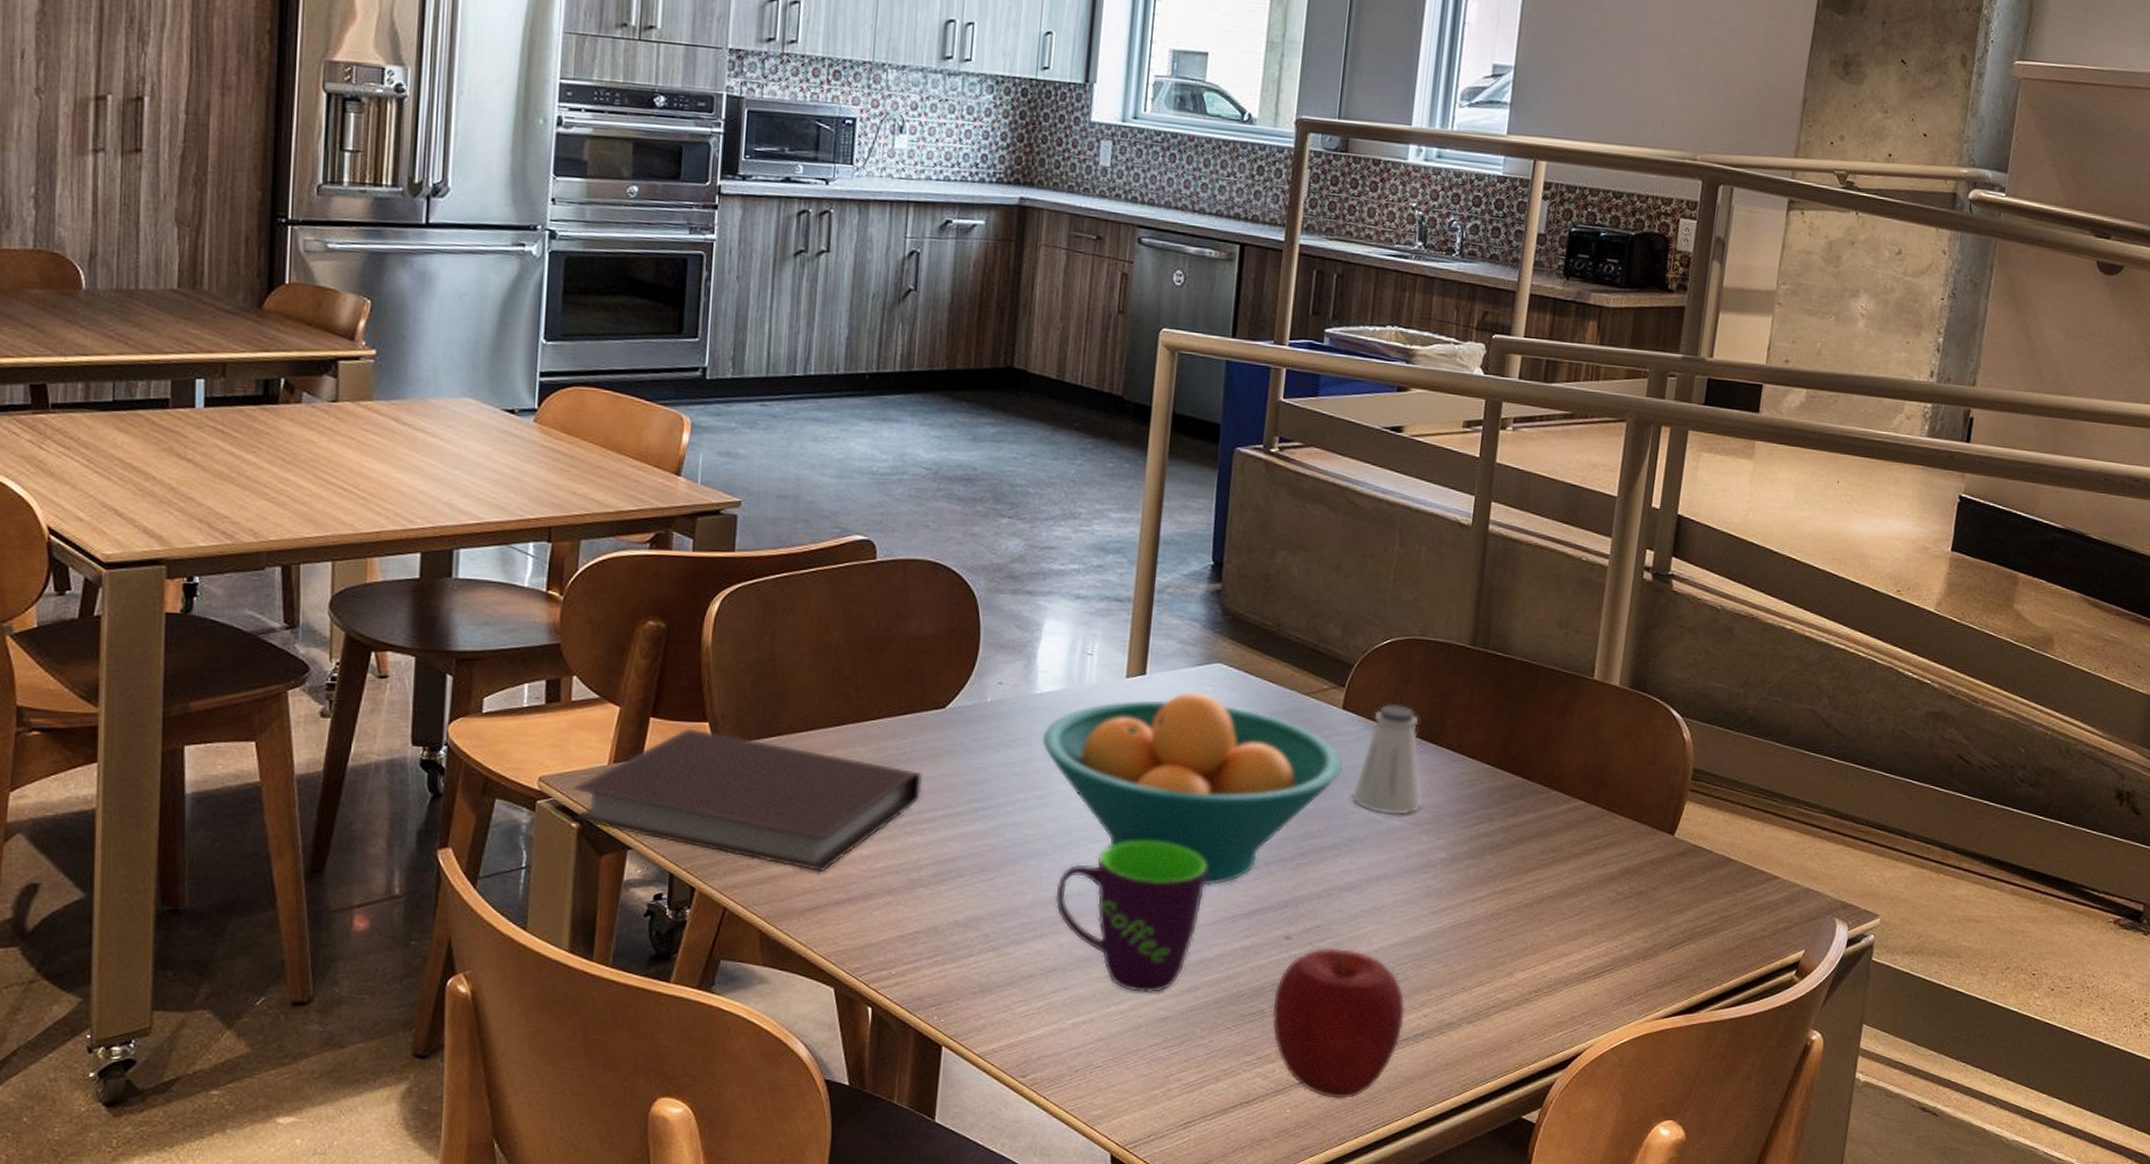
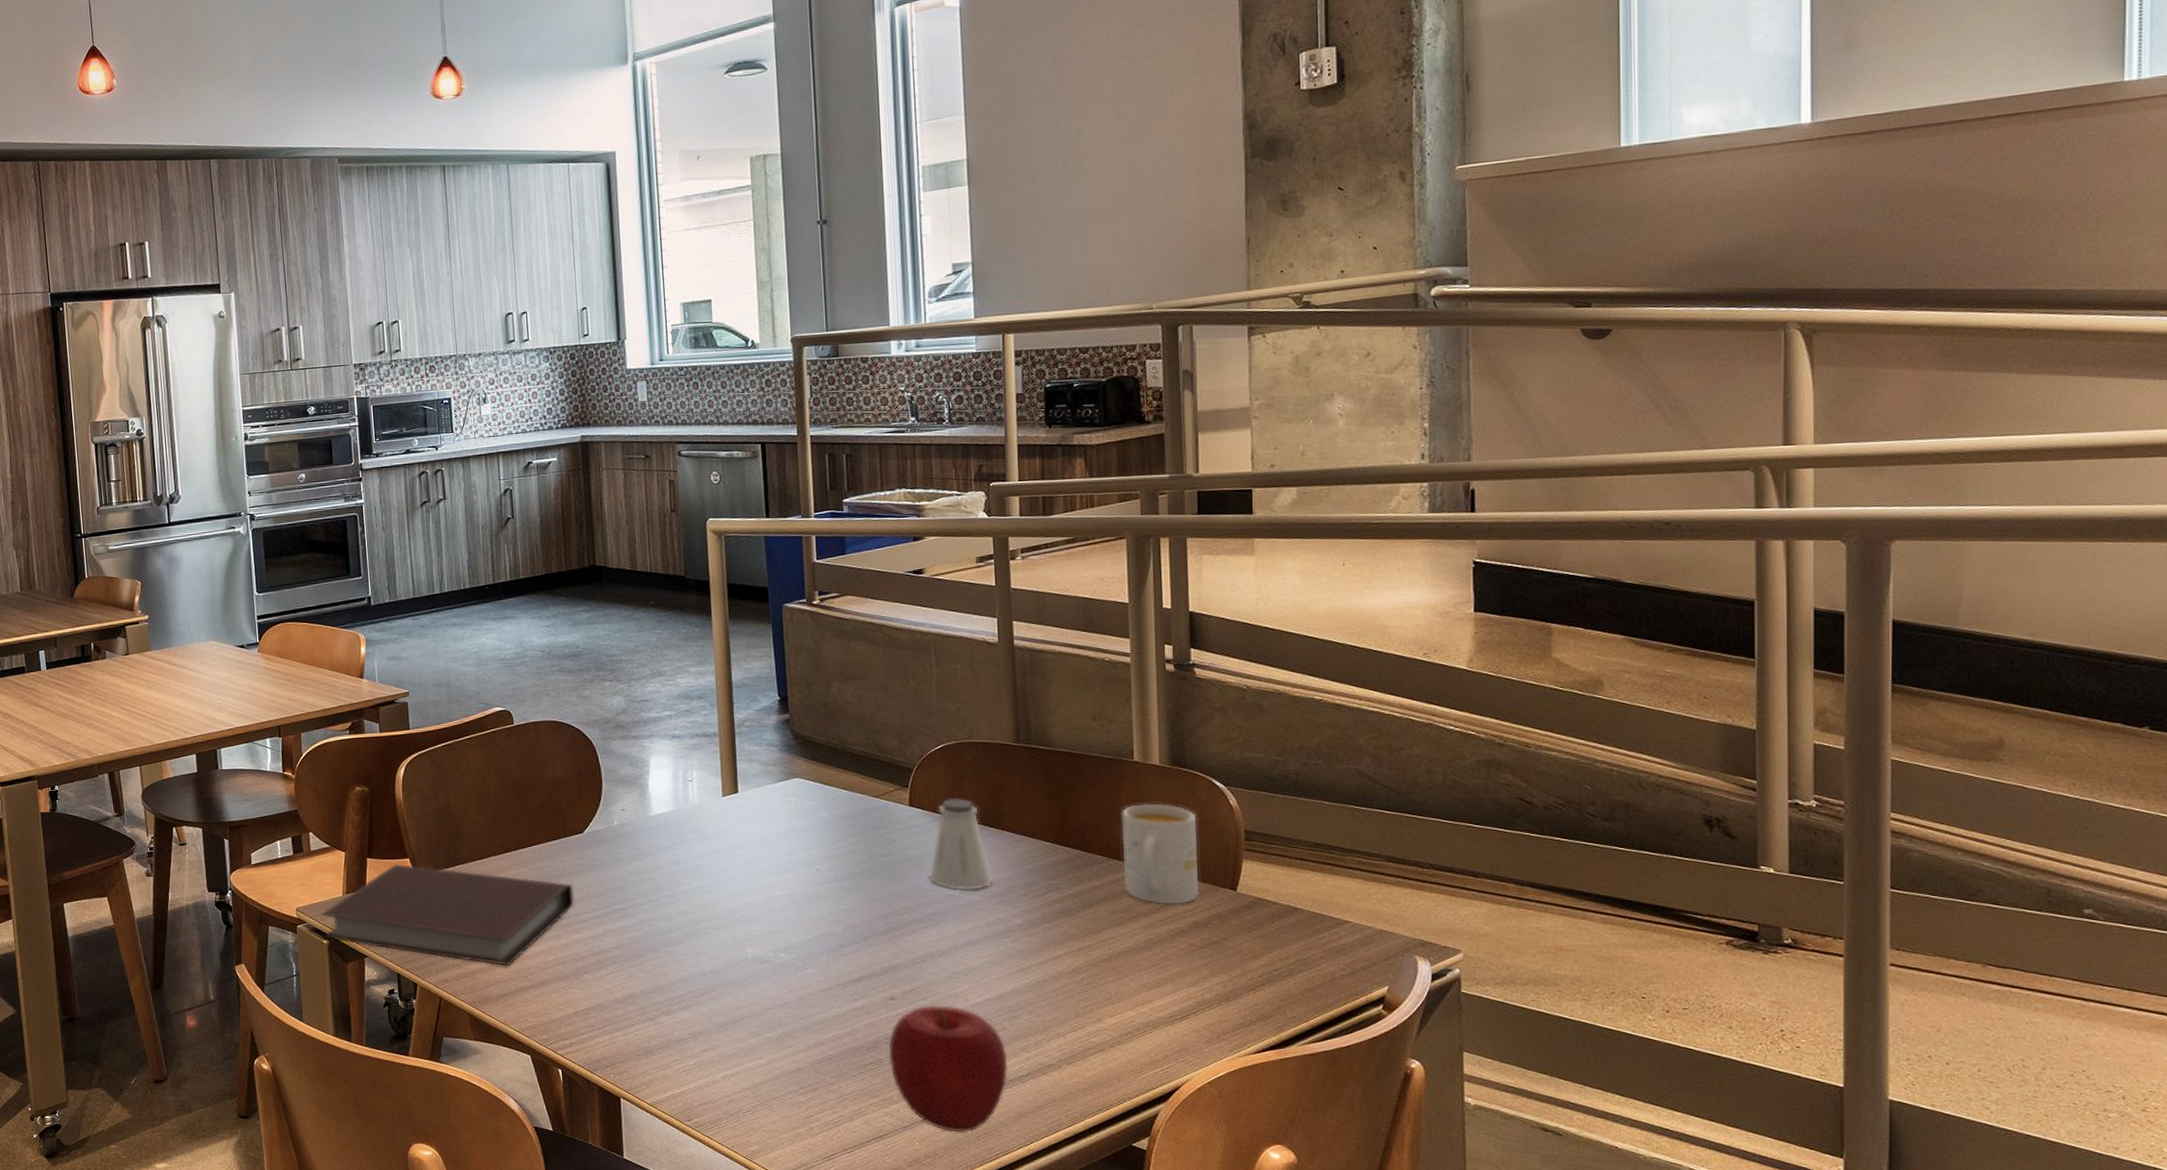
fruit bowl: present [1042,691,1343,887] -> none [662,803,917,961]
mug: present [1055,840,1208,993] -> none [692,925,815,1049]
mug: none [1559,729,1648,847] -> present [1121,803,1200,905]

